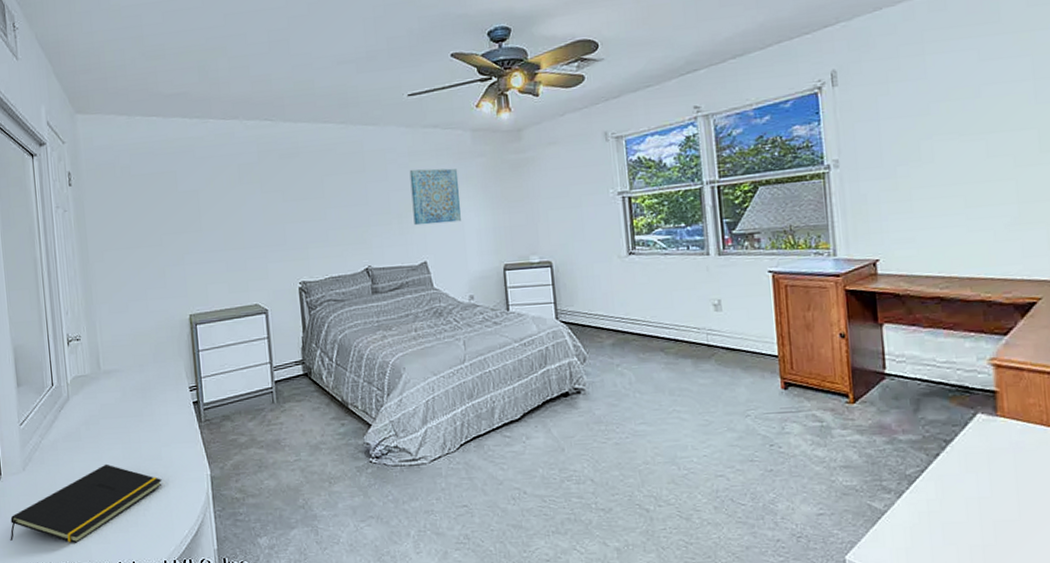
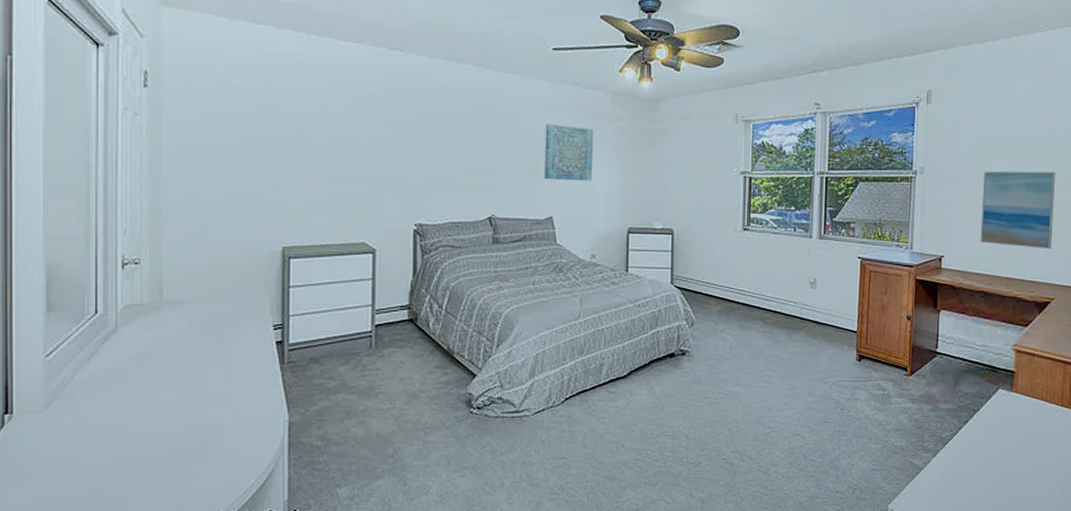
notepad: present [10,464,162,543] -> none [17,405,228,493]
wall art: none [919,143,1029,240] -> present [980,171,1055,250]

